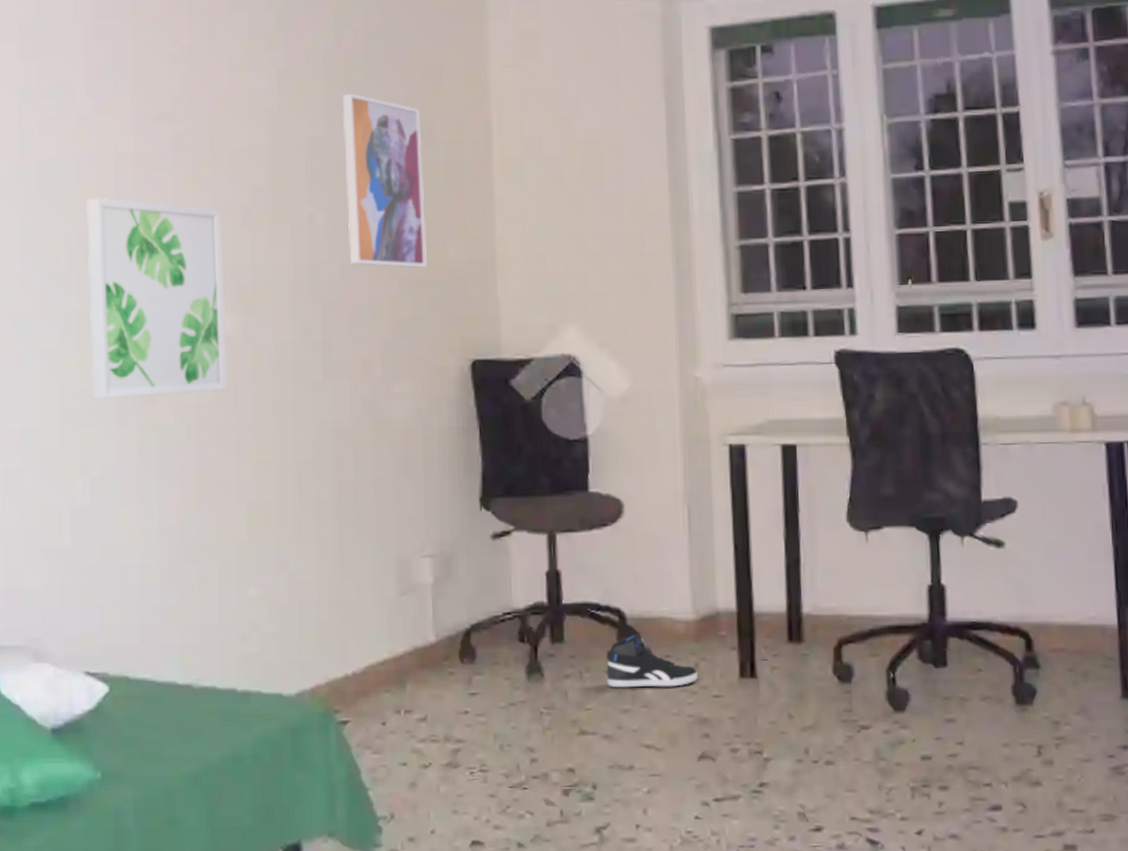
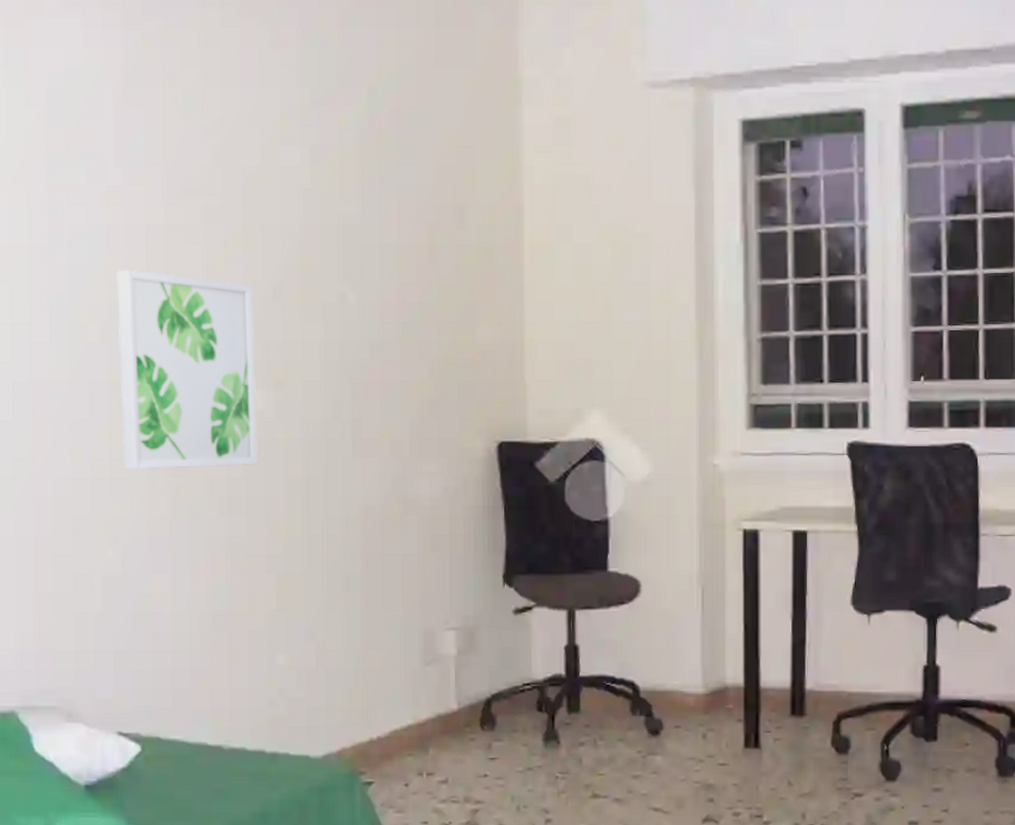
wall art: present [342,93,428,268] -> none [375,173,457,350]
sneaker: present [606,634,698,688] -> none [619,706,705,756]

